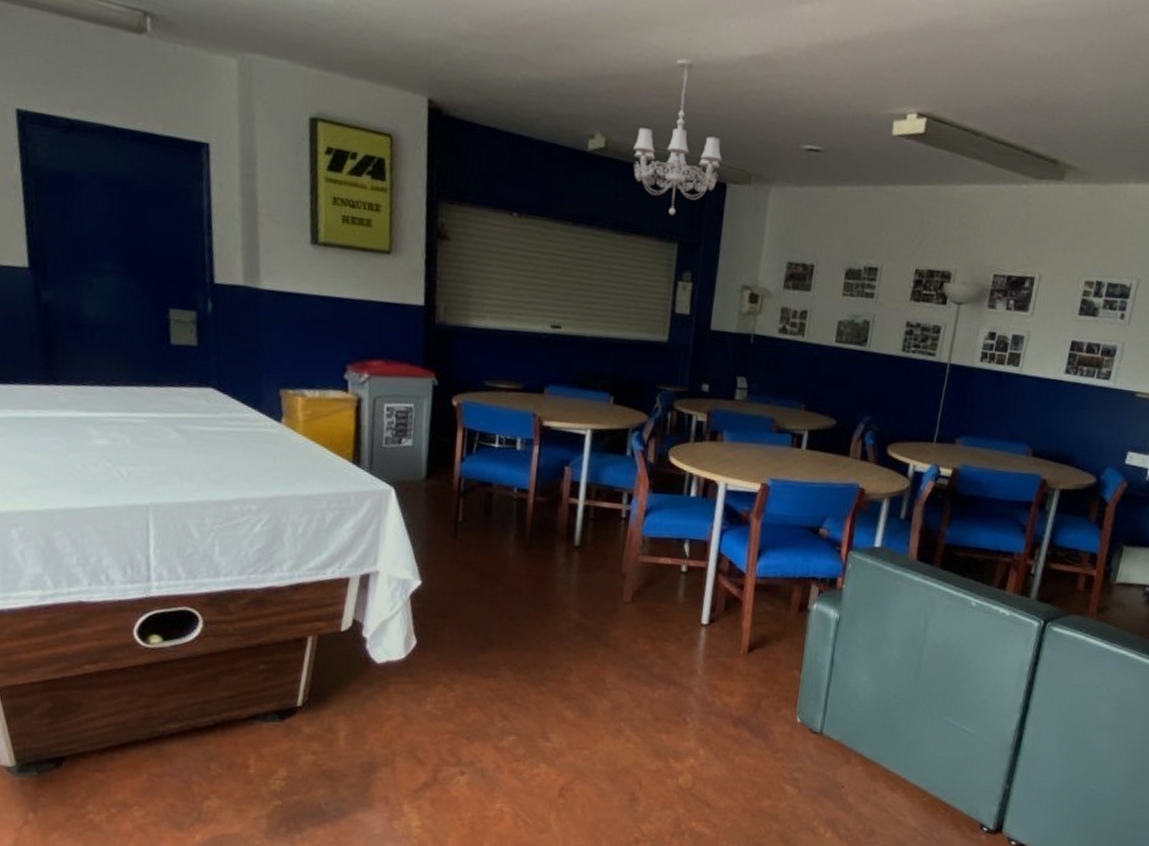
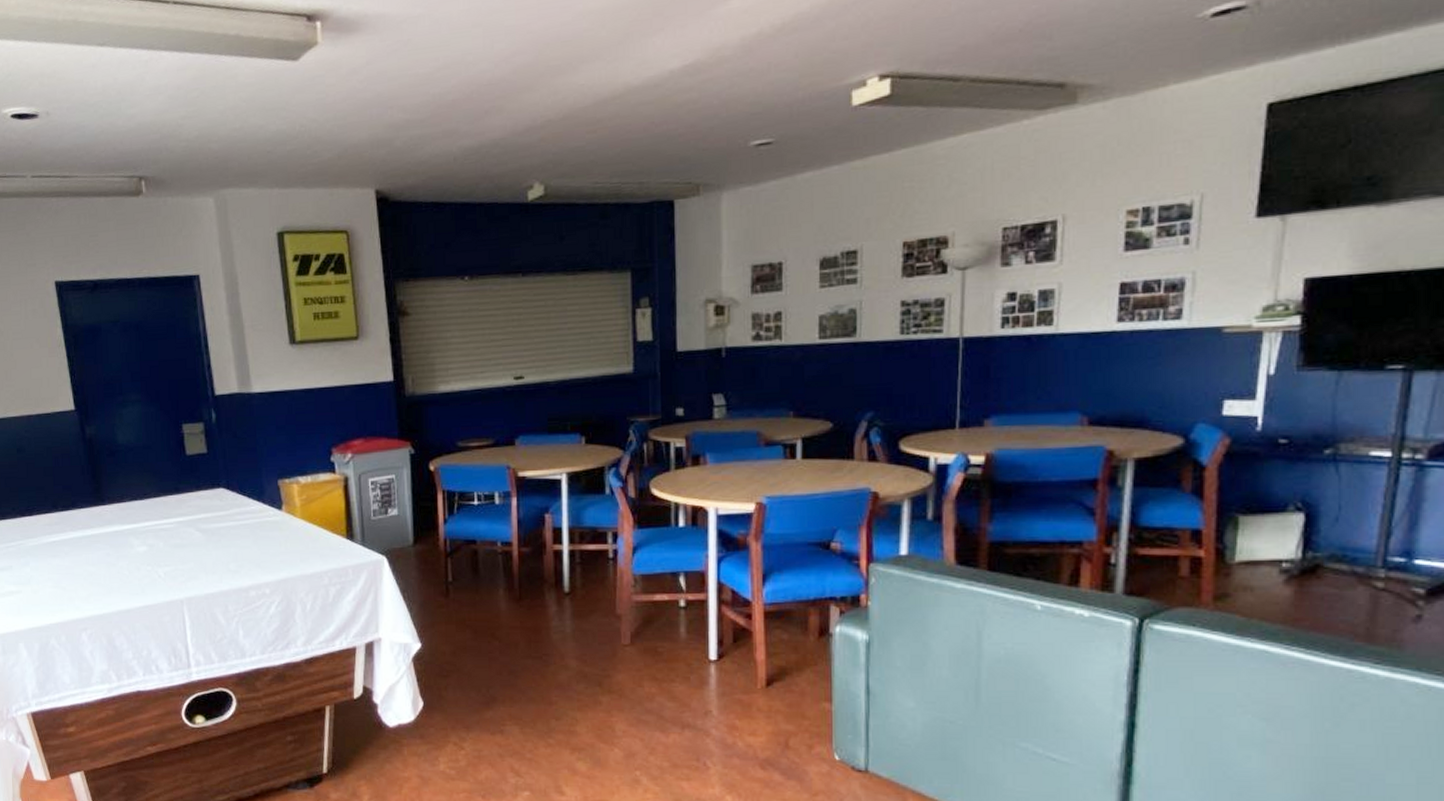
chandelier: present [633,58,723,215] -> none [573,88,666,245]

